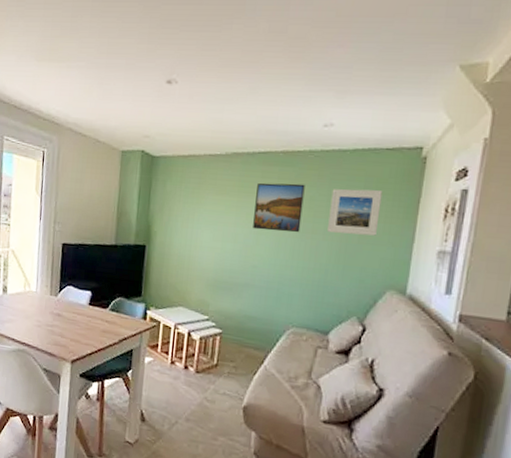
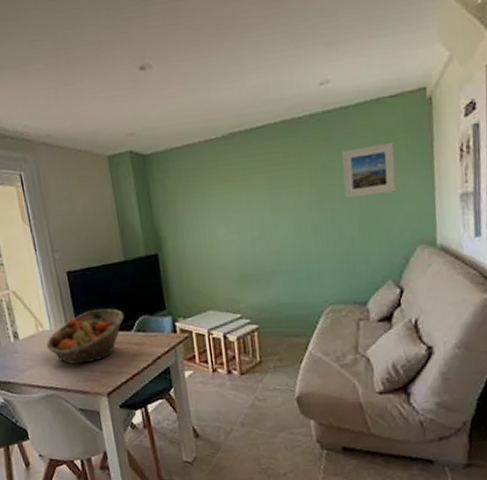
fruit basket: none [29,282,104,329] -> present [46,308,125,365]
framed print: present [253,183,305,233] -> none [262,152,317,212]

